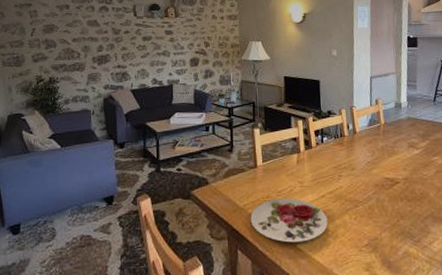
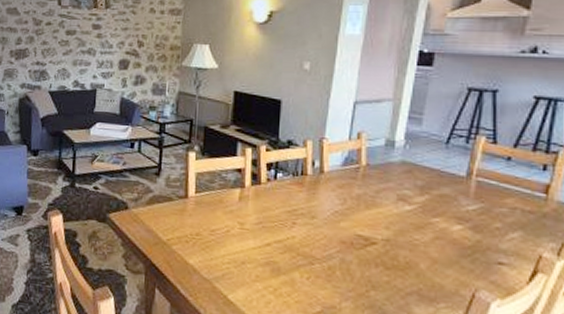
plate: present [250,198,328,243] -> none [173,237,271,294]

